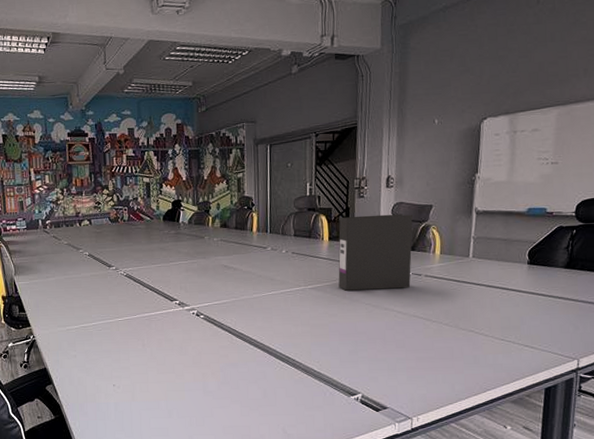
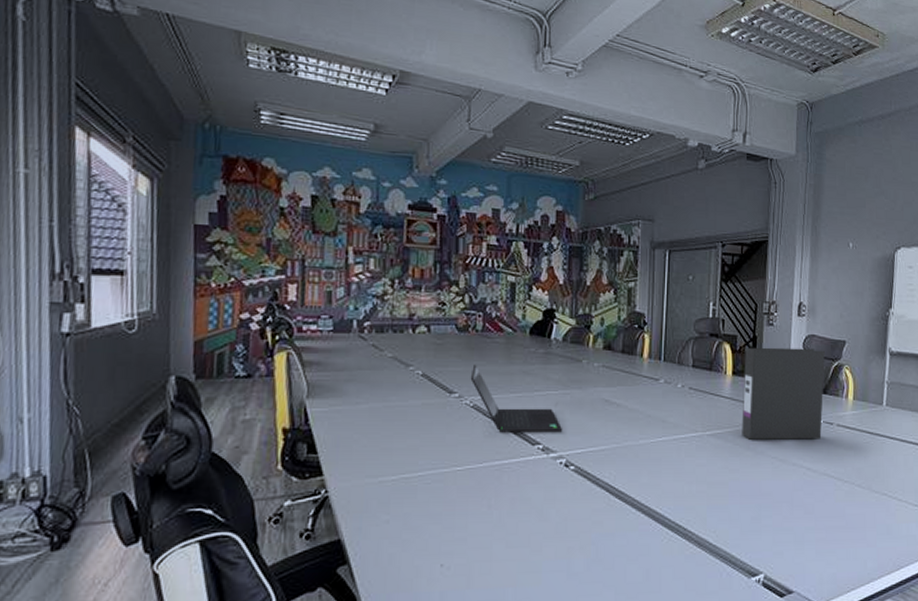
laptop: none [122,245,192,293] -> present [470,364,562,433]

